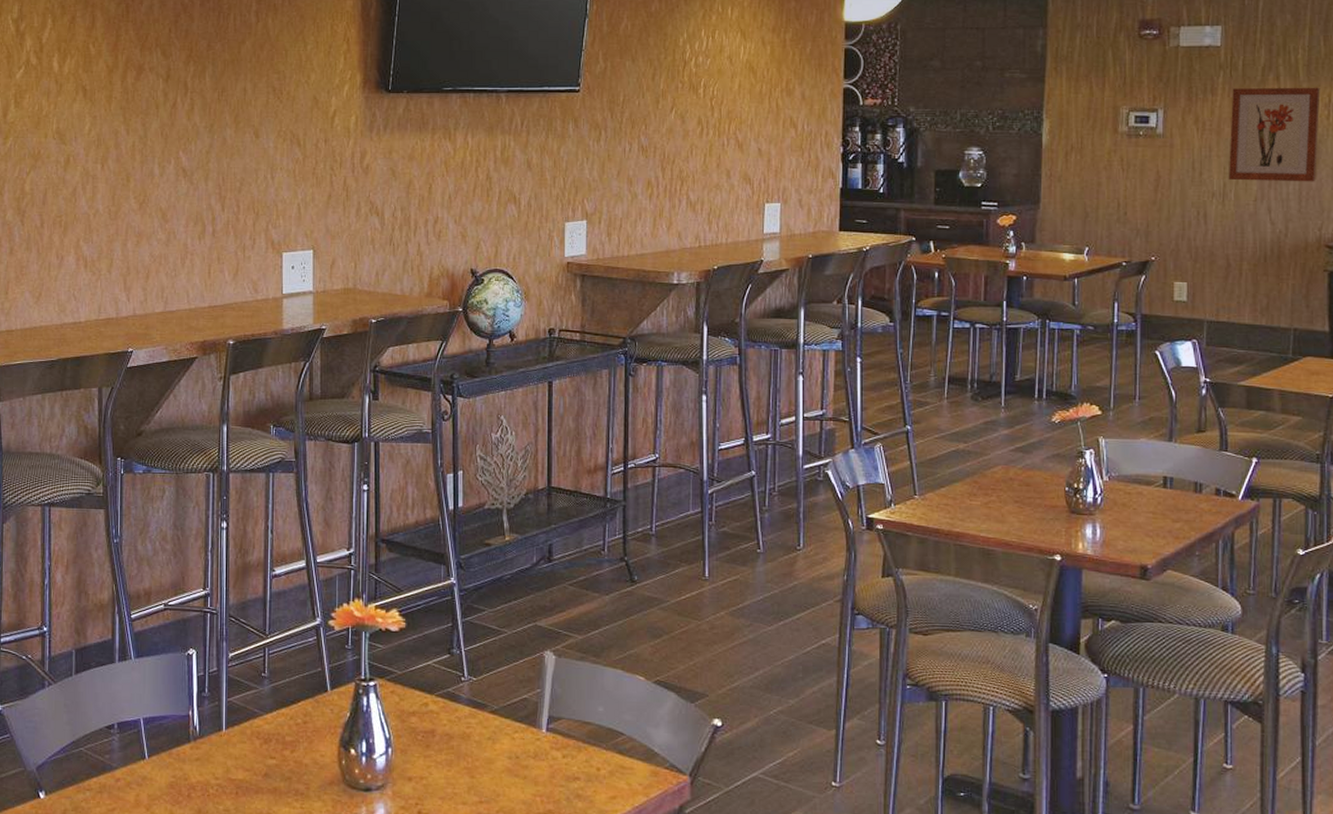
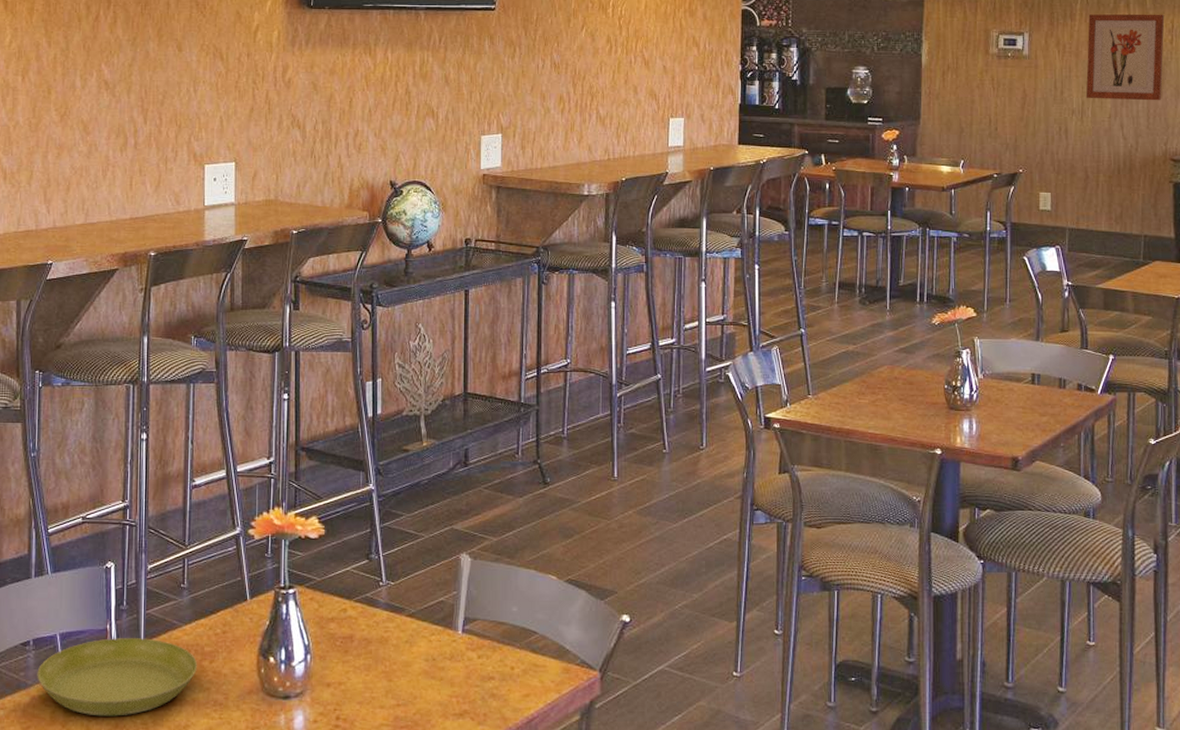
saucer: none [121,724,279,802] -> present [37,638,198,716]

